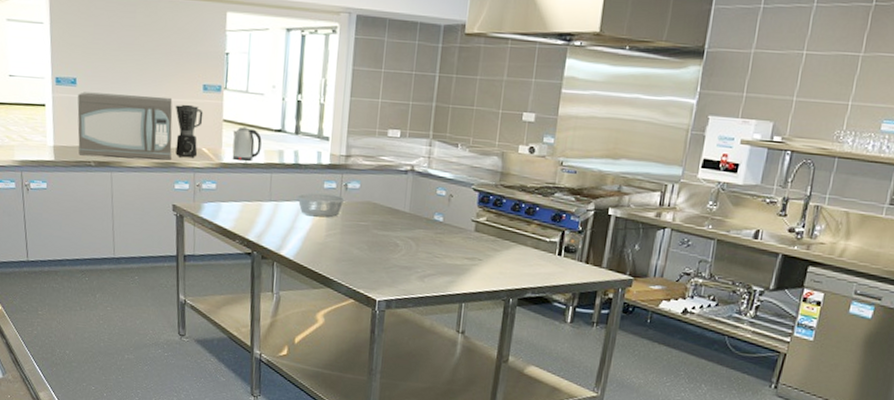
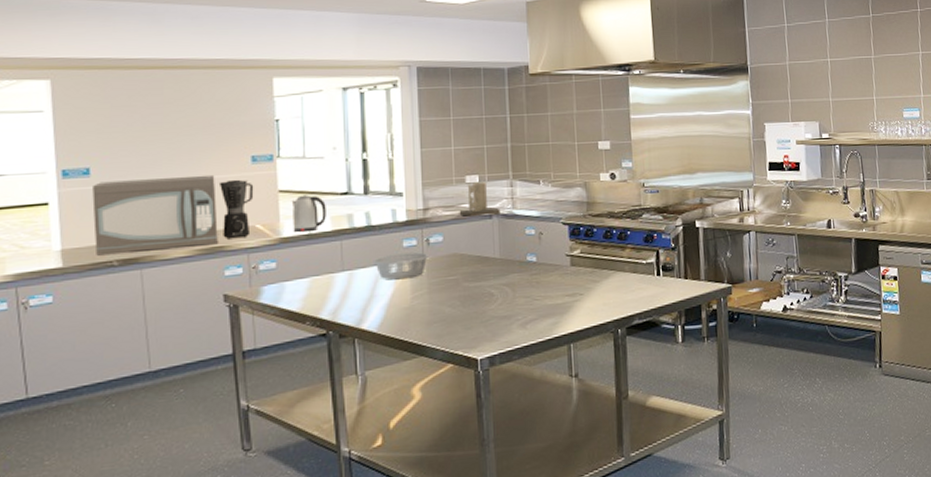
paper towel roll: none [377,137,417,171] -> present [459,182,501,218]

